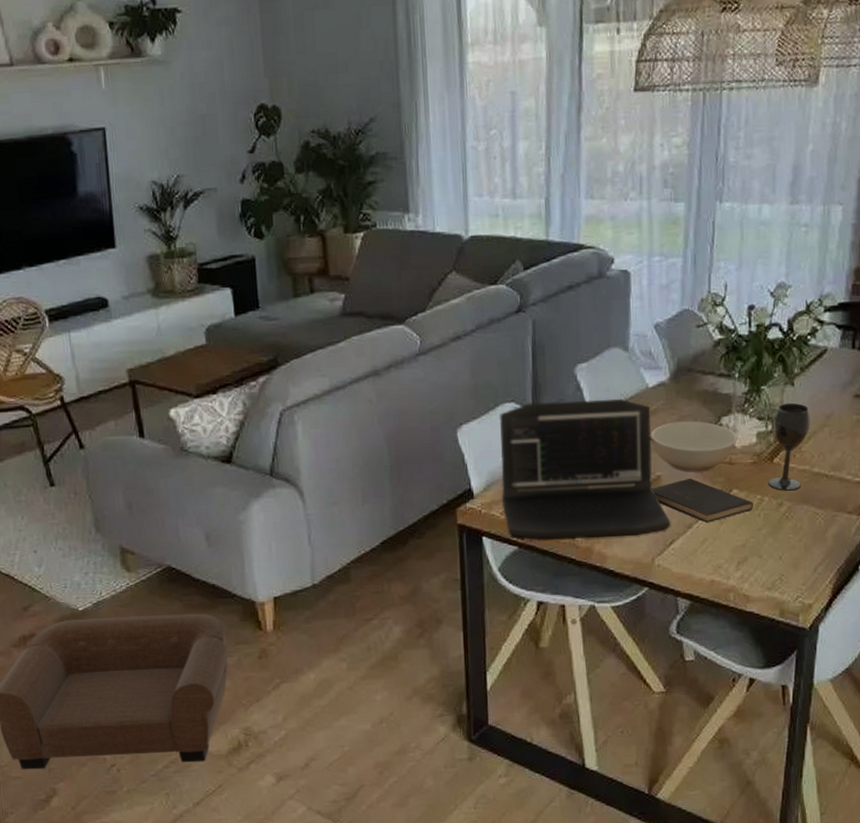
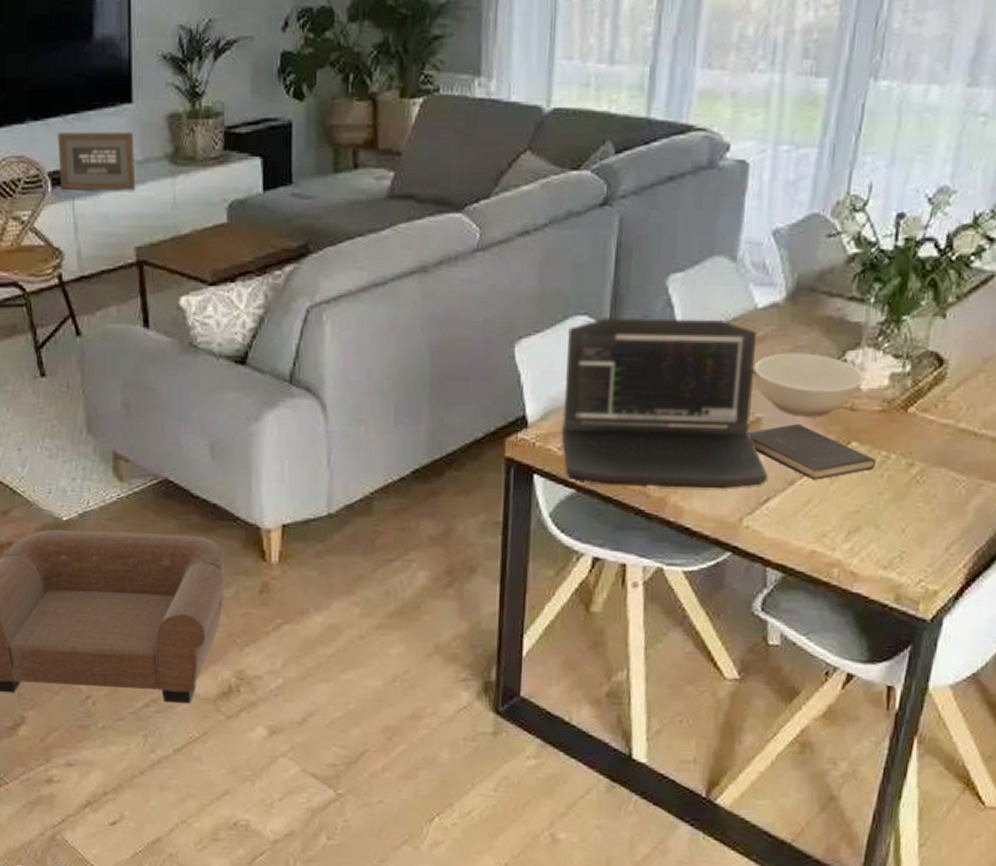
picture frame: none [51,272,124,325] -> present [57,131,136,191]
wine glass: present [768,402,811,491] -> none [897,339,963,449]

